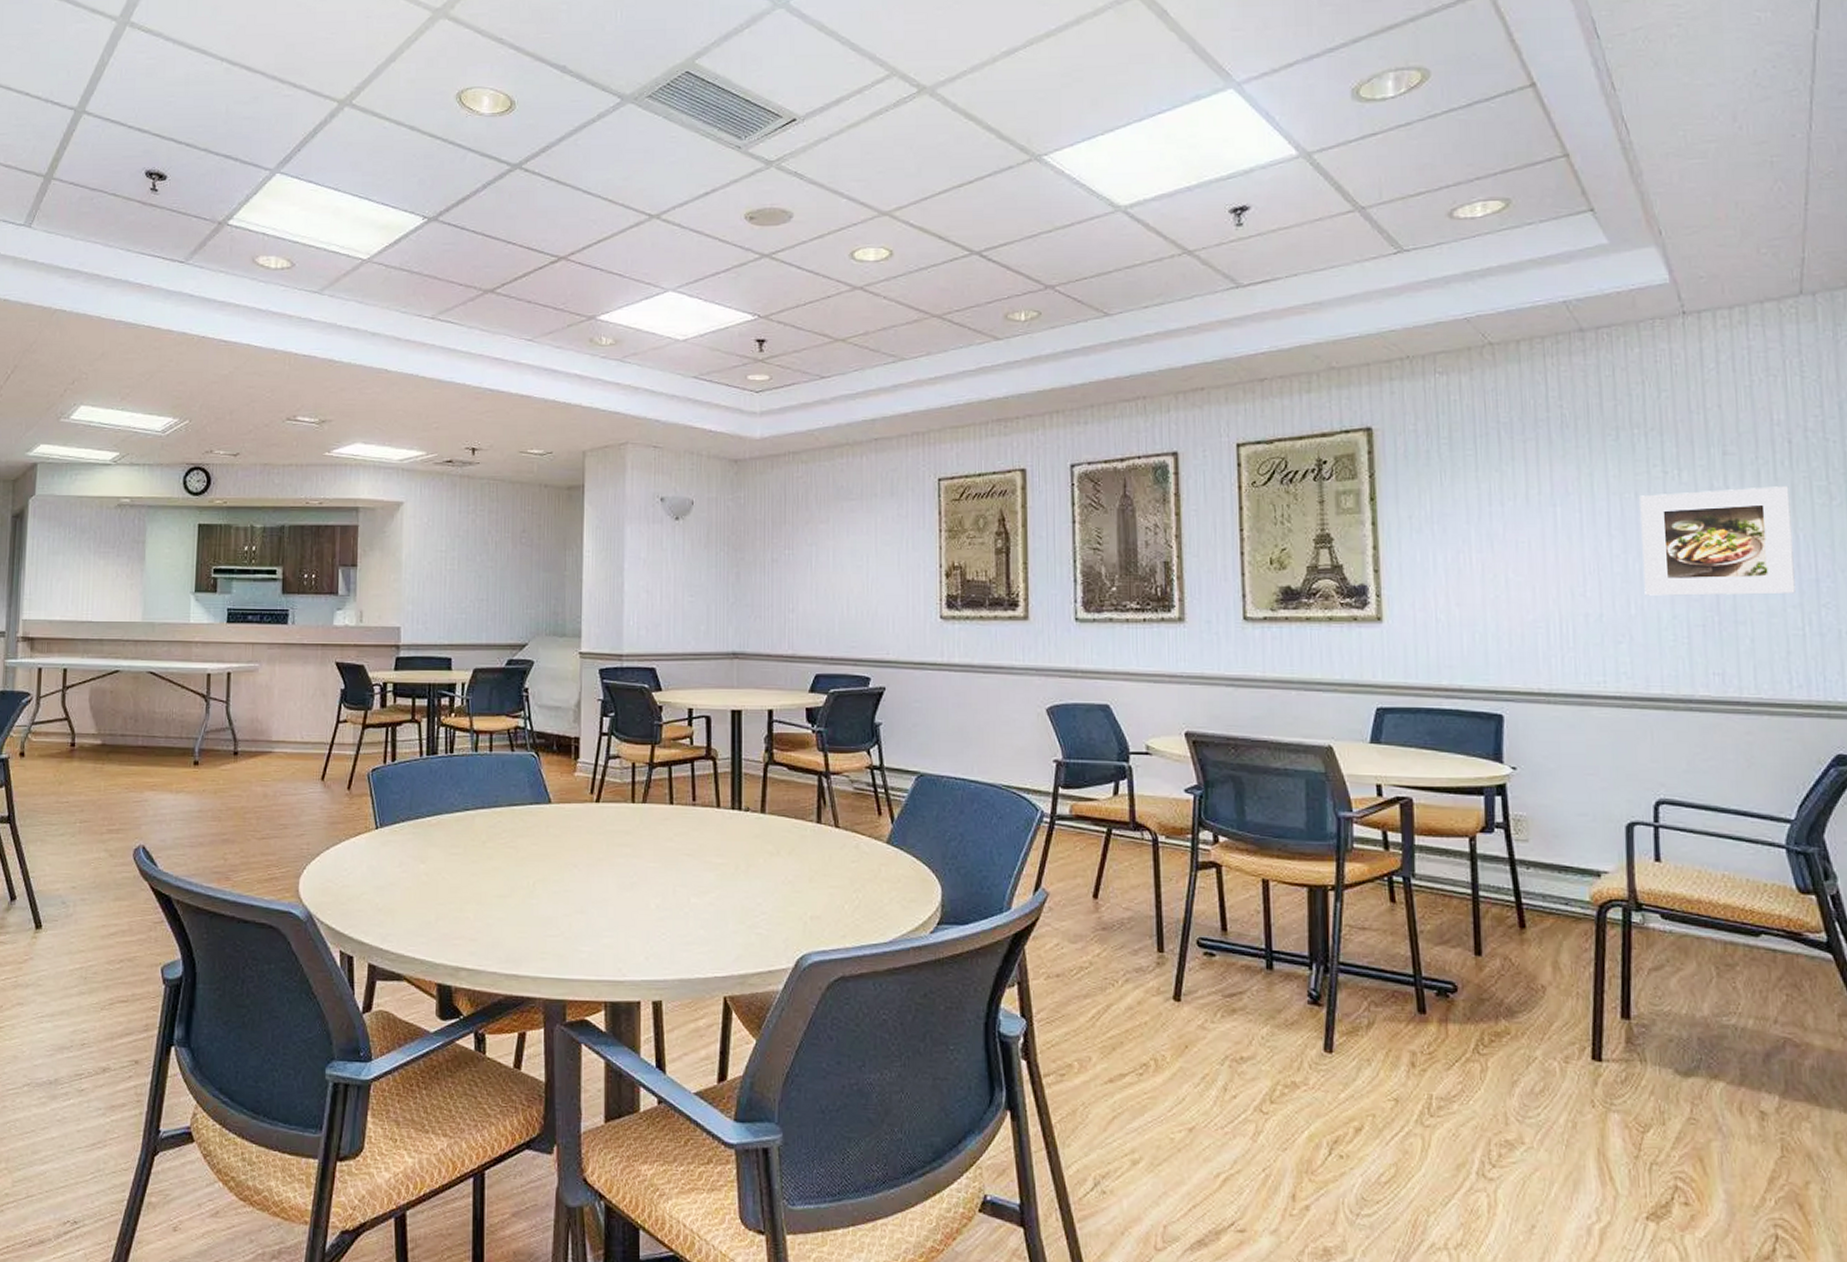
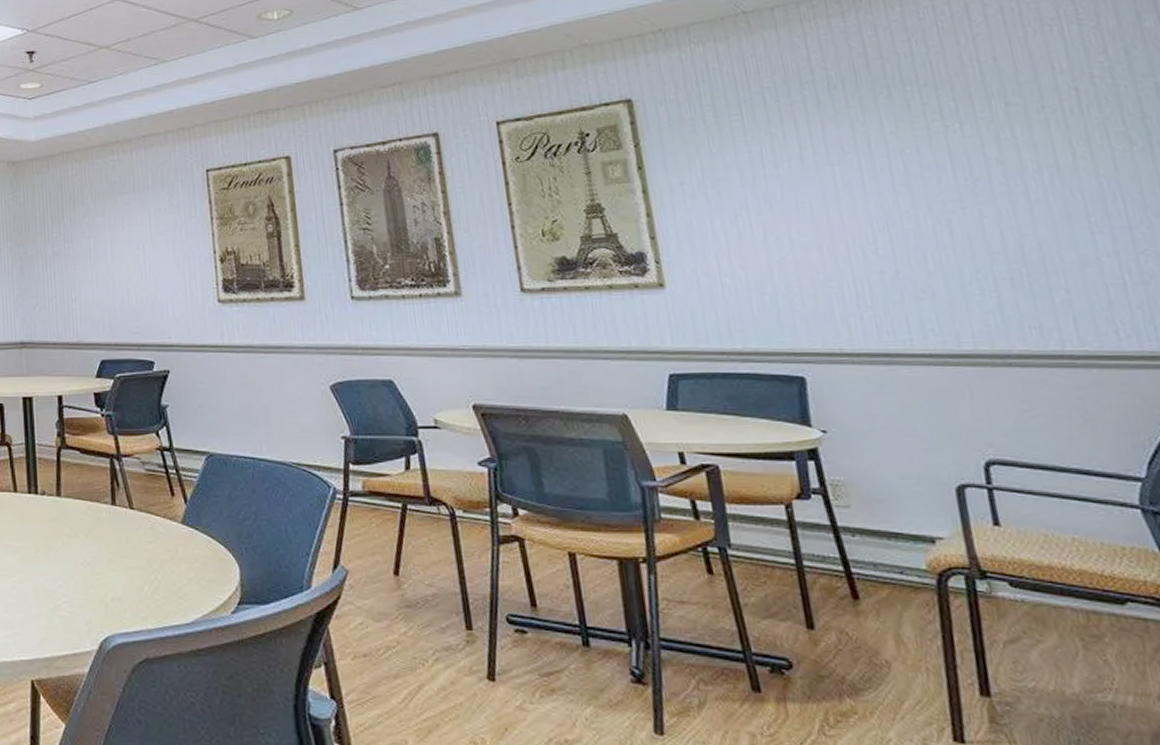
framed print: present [1640,486,1796,596] -> none [921,134,1108,251]

